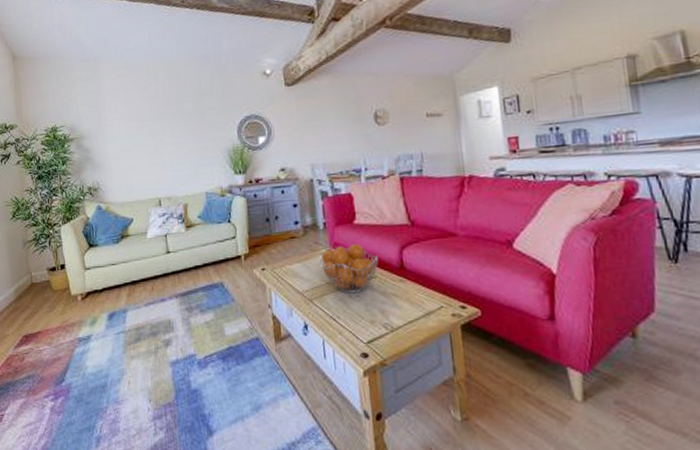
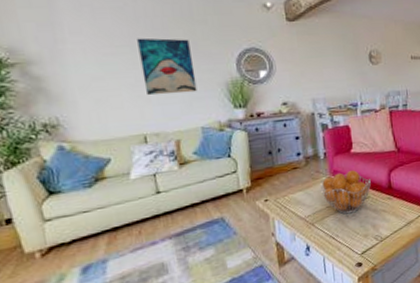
wall art: none [157,110,203,163] -> present [137,37,198,96]

